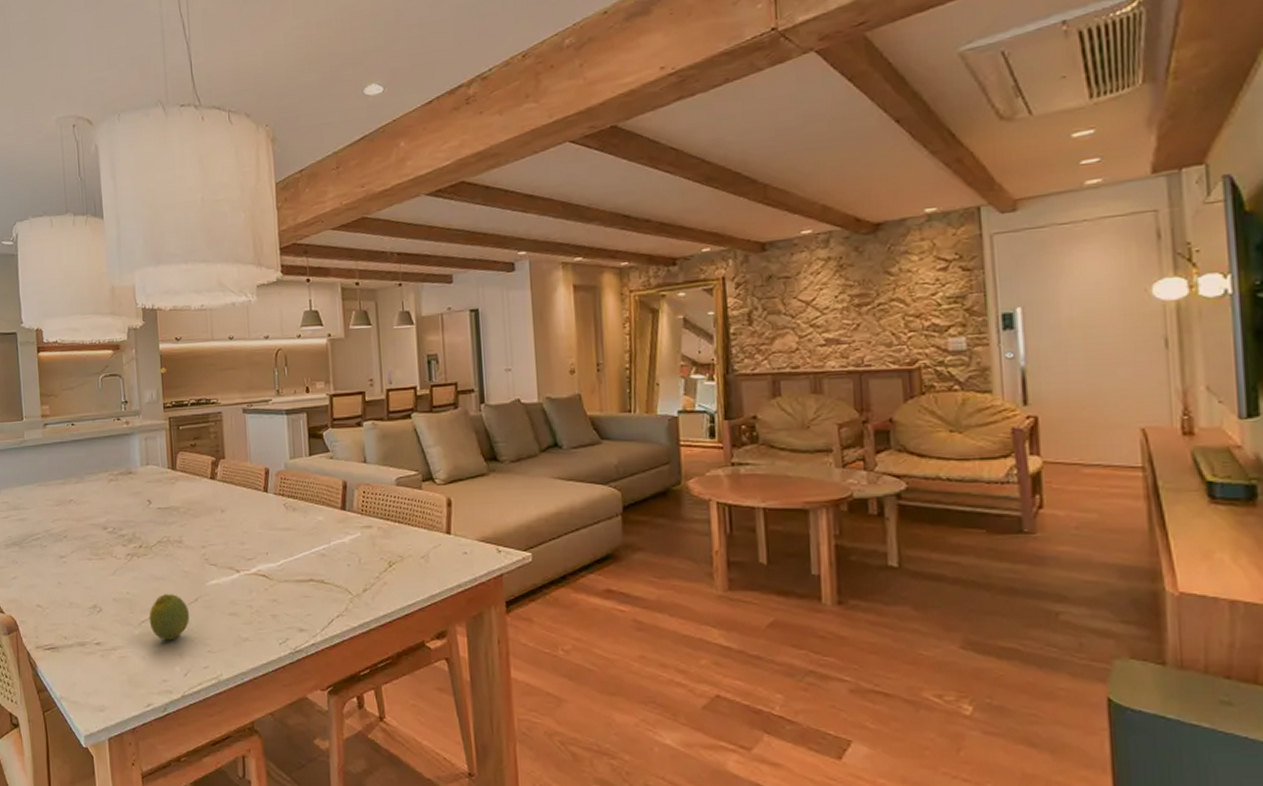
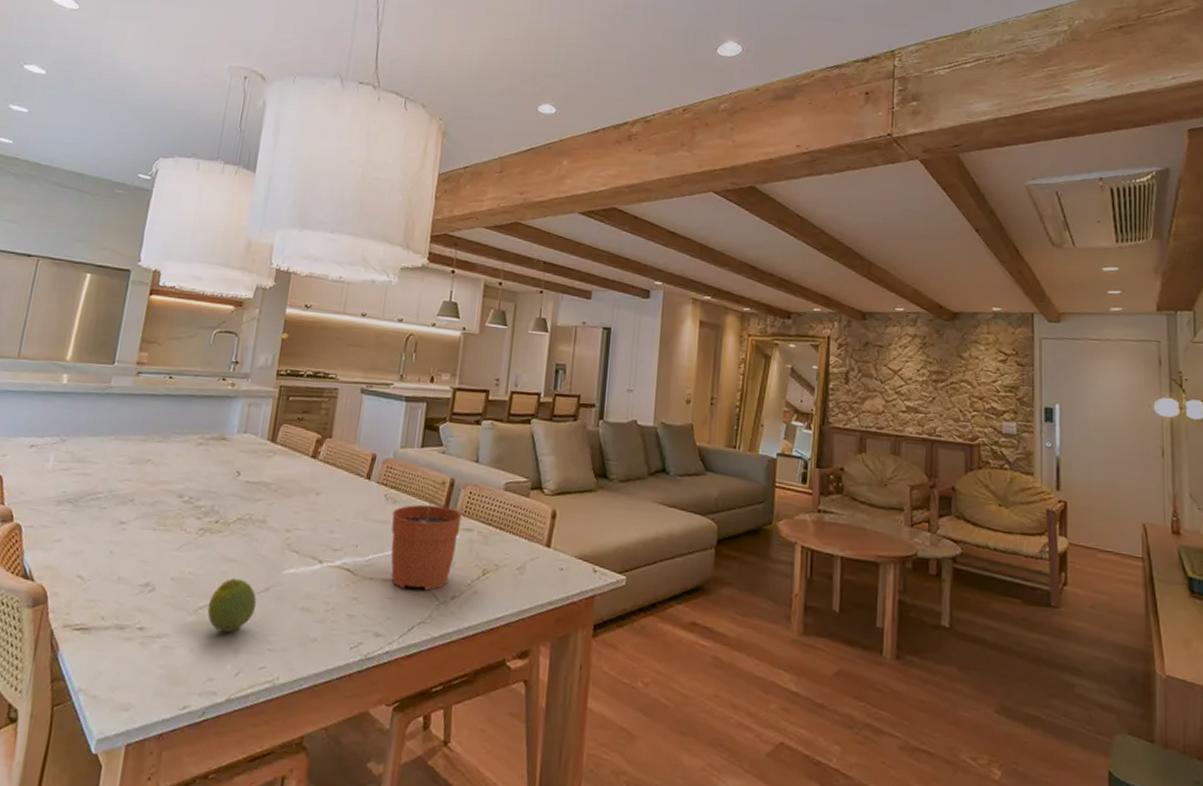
plant pot: none [294,483,361,587] -> present [391,479,463,591]

